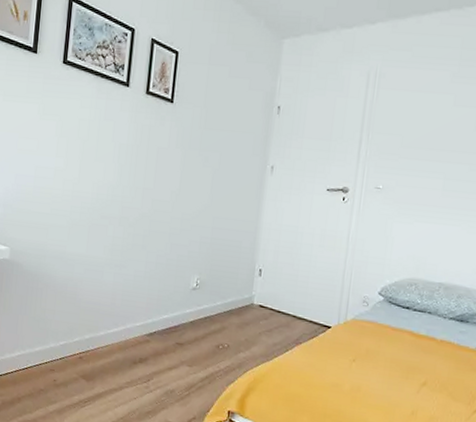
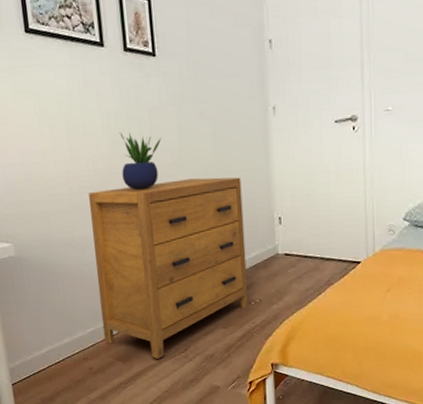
dresser: none [73,213,231,384] -> present [89,177,249,359]
potted plant: none [121,163,165,220] -> present [119,131,162,190]

